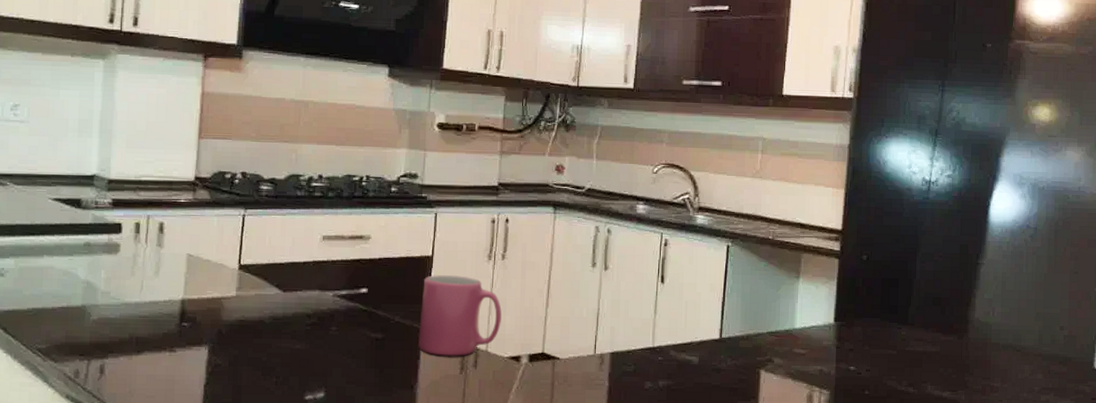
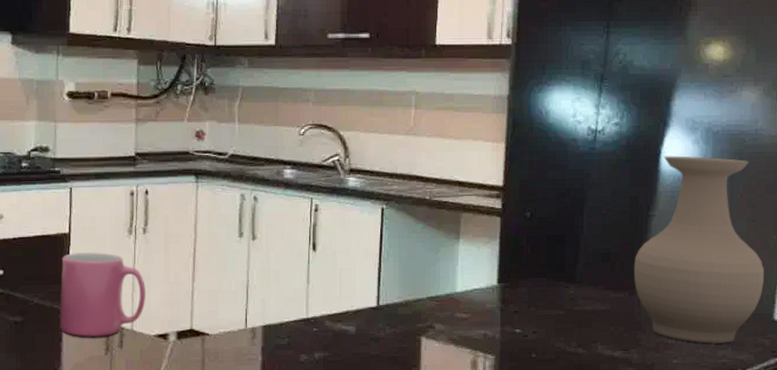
vase: none [962,208,1085,389] -> present [633,156,764,344]

